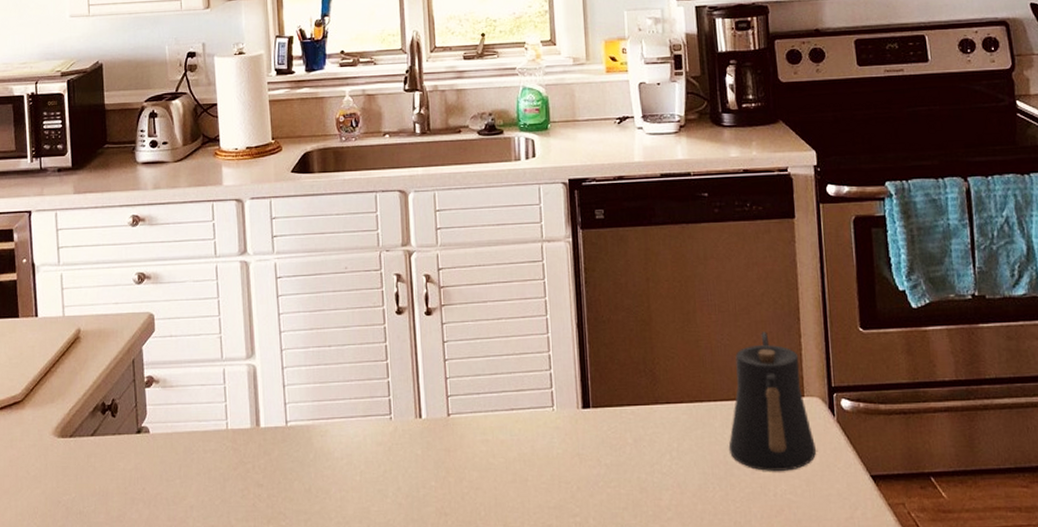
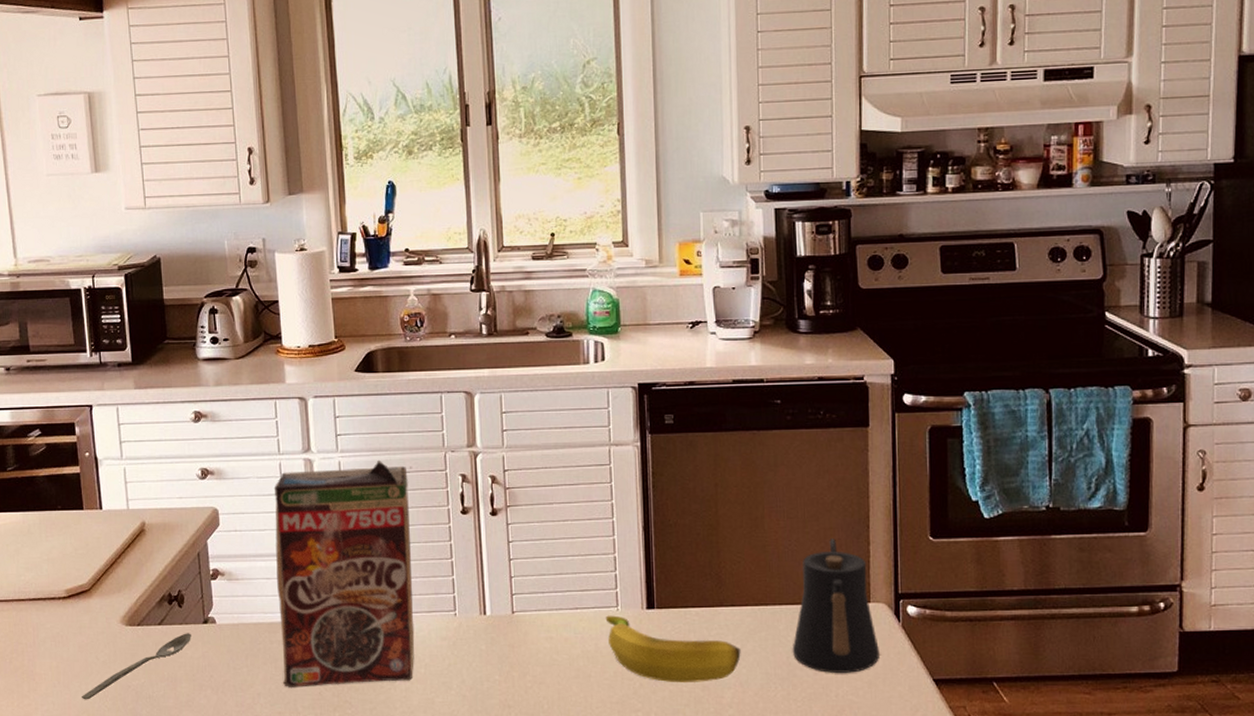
spoon: none [11,444,124,518] -> present [82,633,191,700]
cereal box: none [210,260,350,499] -> present [274,459,415,687]
banana: none [541,416,678,486] -> present [605,615,741,683]

